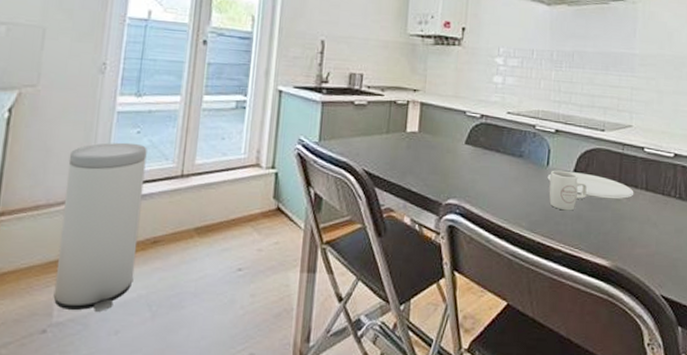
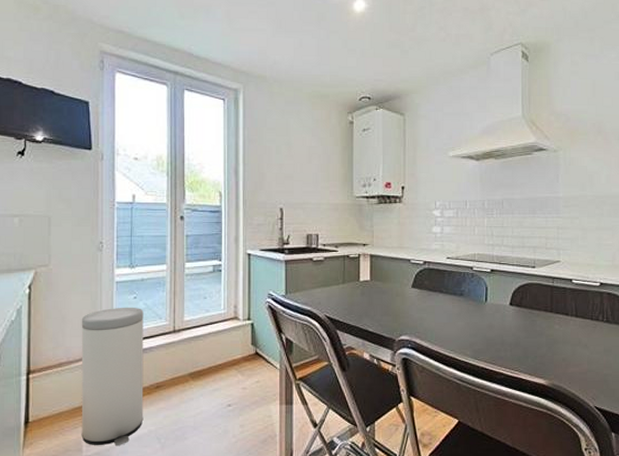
plate: present [547,172,634,200] -> none [486,305,565,327]
mug: present [549,170,587,211] -> none [488,304,522,339]

